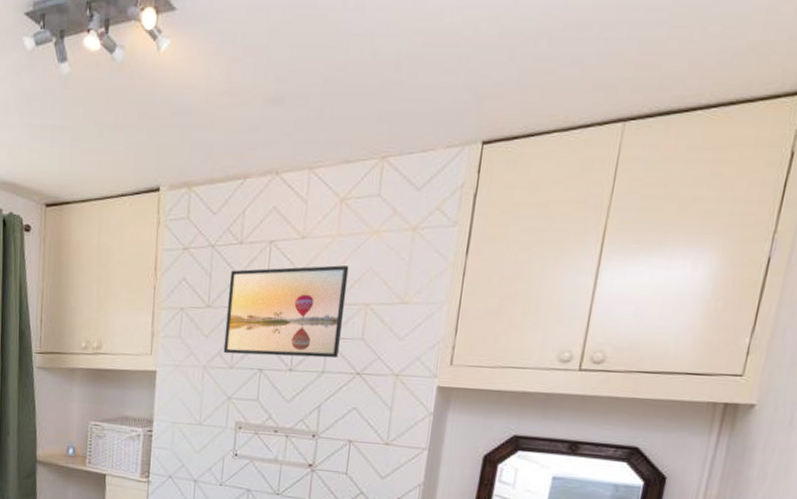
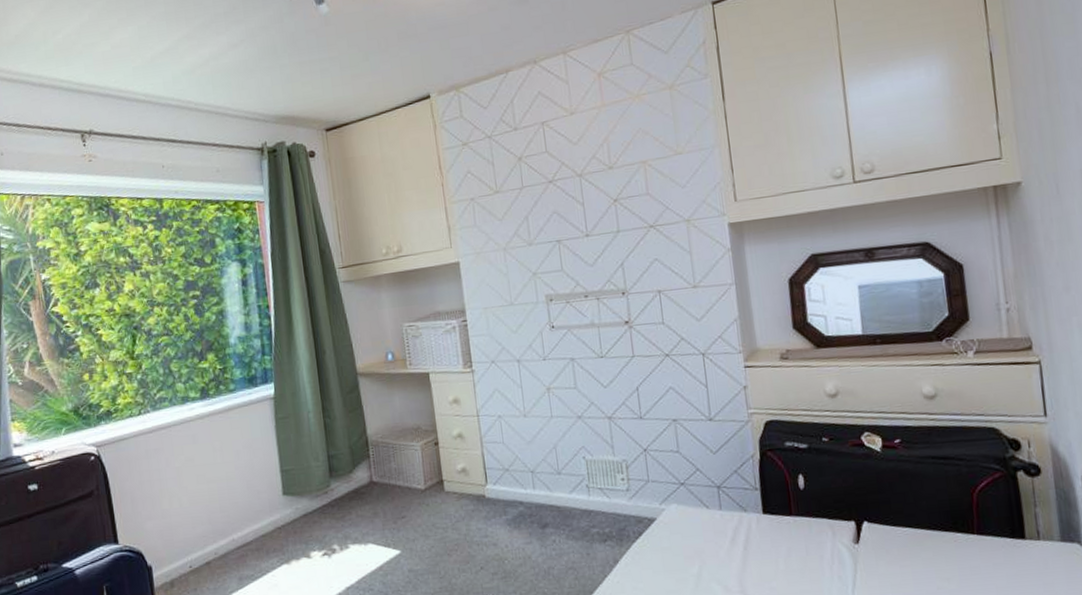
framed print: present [223,265,349,358] -> none [511,131,629,233]

